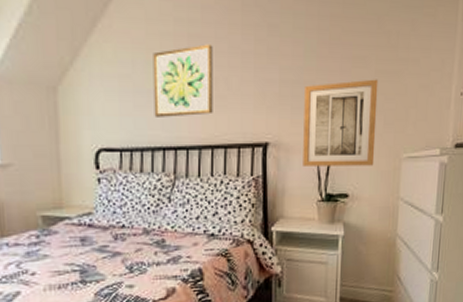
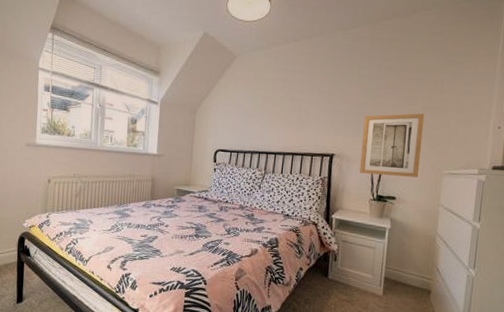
wall art: present [153,44,213,117] -> none [255,86,299,132]

